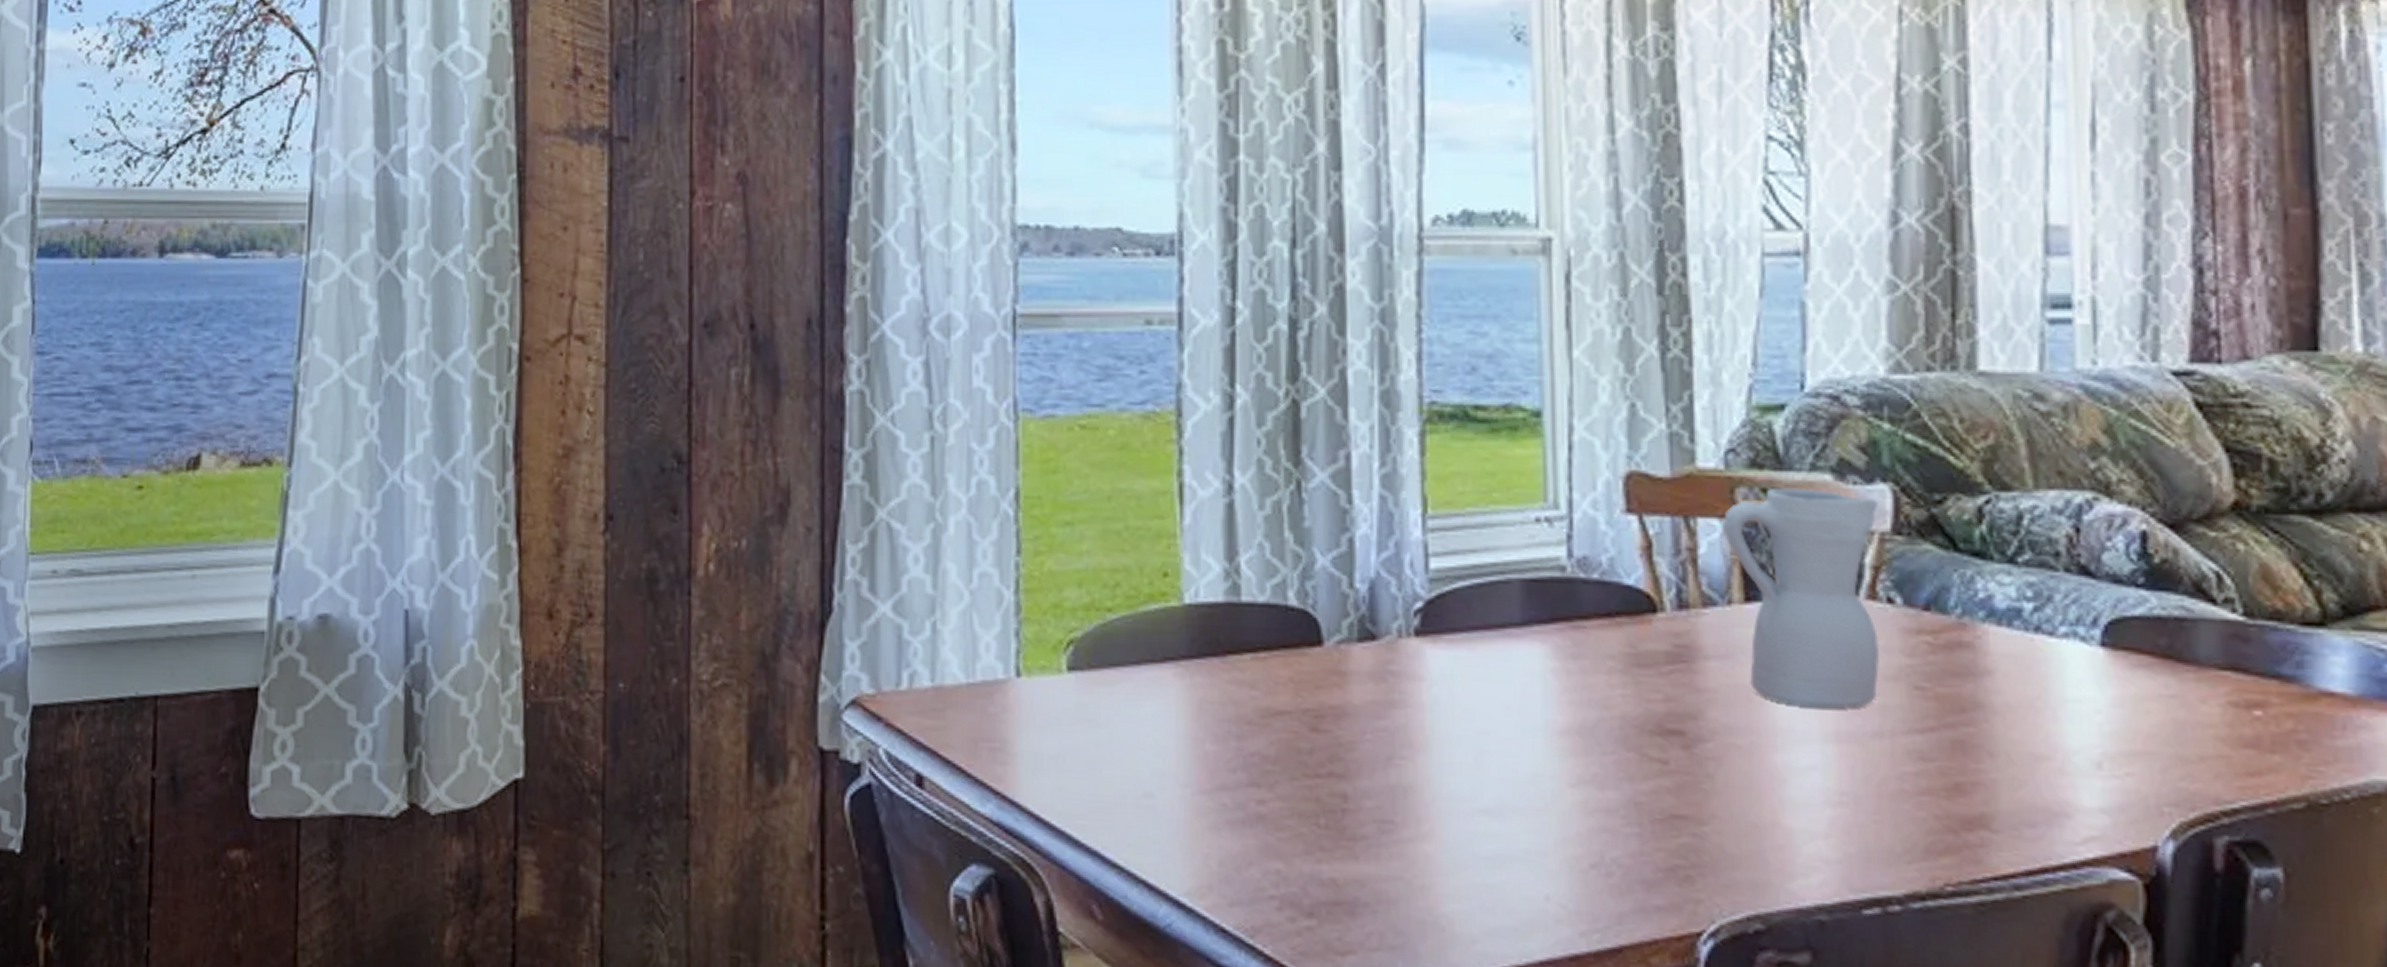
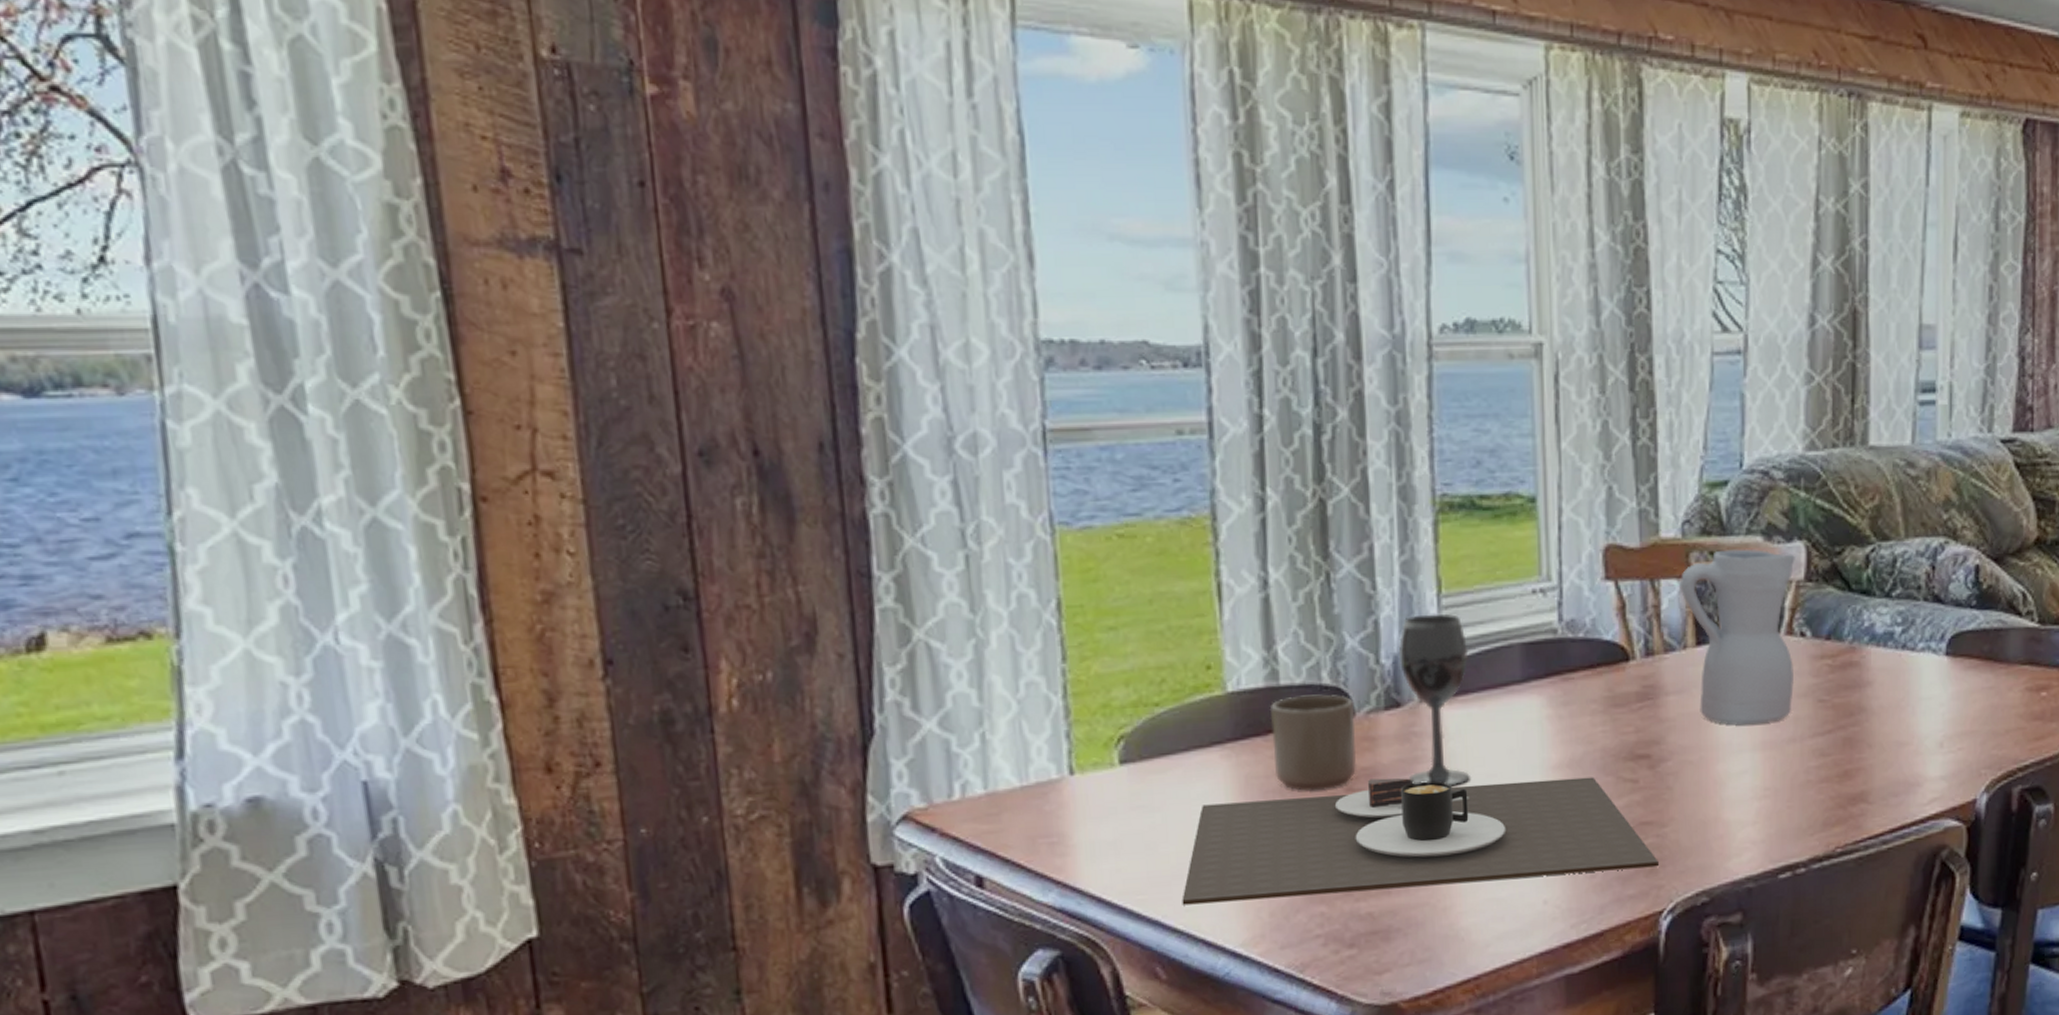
place setting: none [1124,720,1696,875] -> present [1182,777,1659,906]
mug: none [1228,615,1324,726] -> present [1269,694,1356,790]
wine glass: none [1377,536,1458,739] -> present [1399,613,1470,785]

